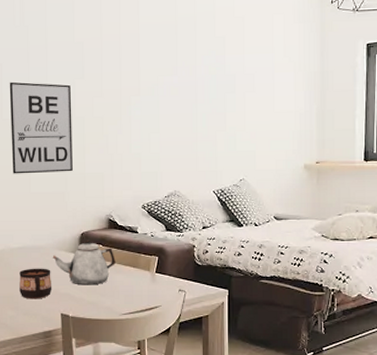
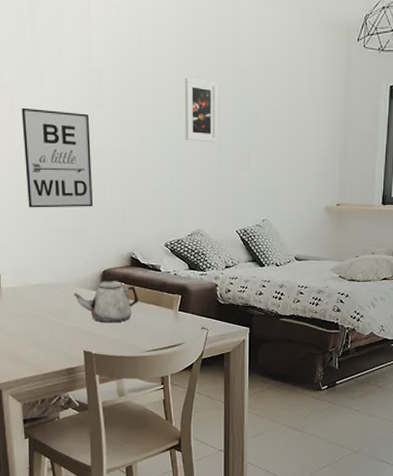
cup: present [19,268,52,299] -> none [39,305,74,337]
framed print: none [161,47,194,107] -> present [184,77,218,143]

